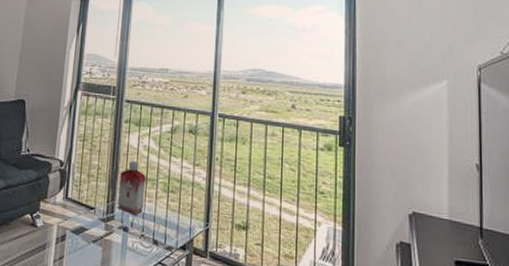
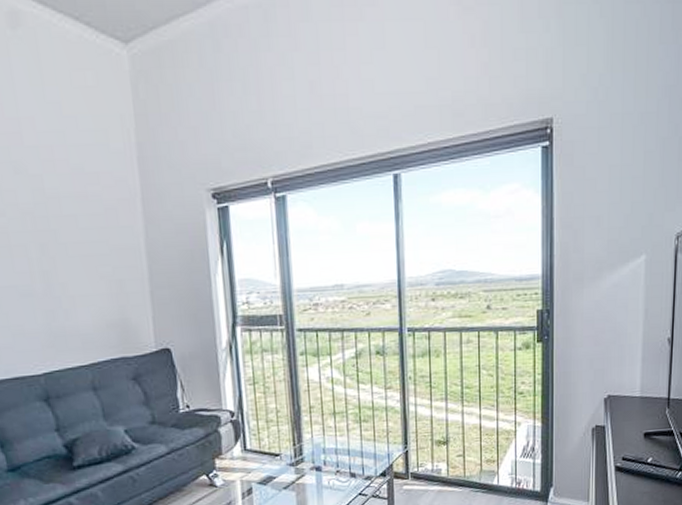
bottle: present [118,161,146,215] -> none [303,396,336,453]

